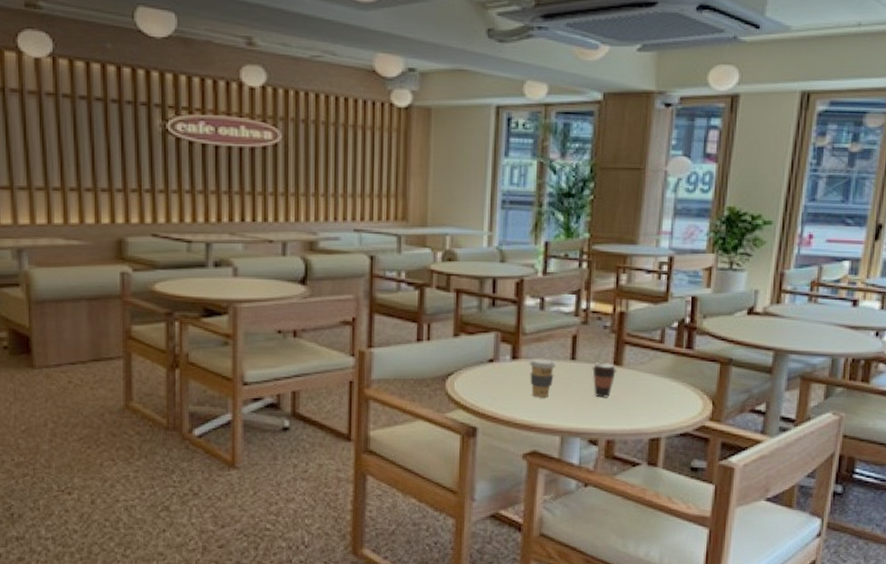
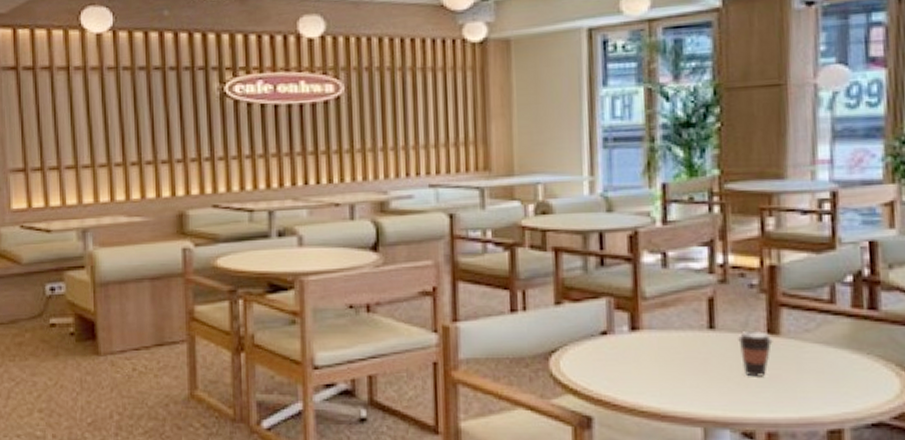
coffee cup: present [529,358,557,398] -> none [653,327,690,379]

